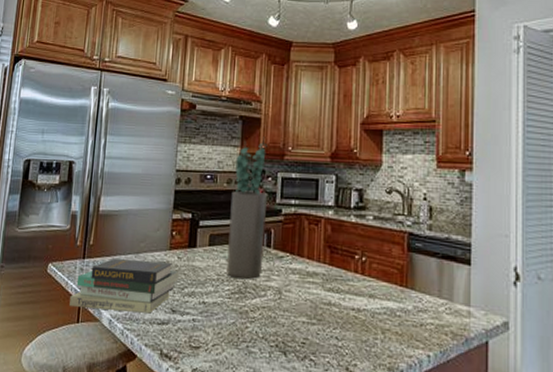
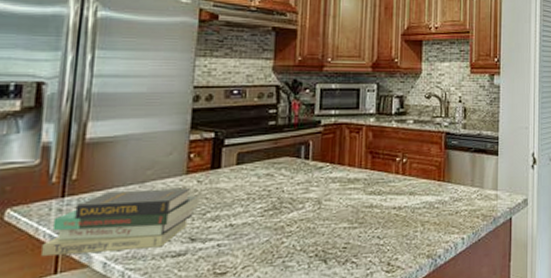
vase: present [227,137,268,280] -> none [259,48,306,195]

